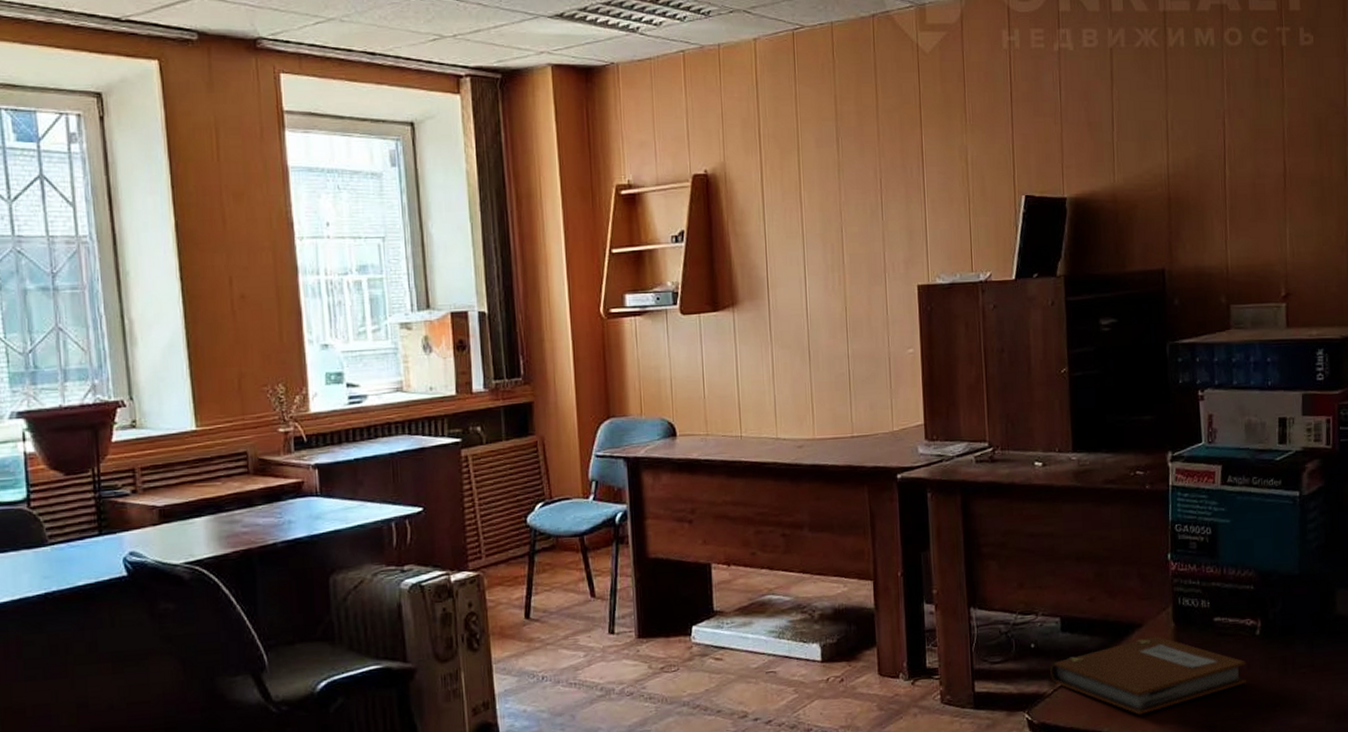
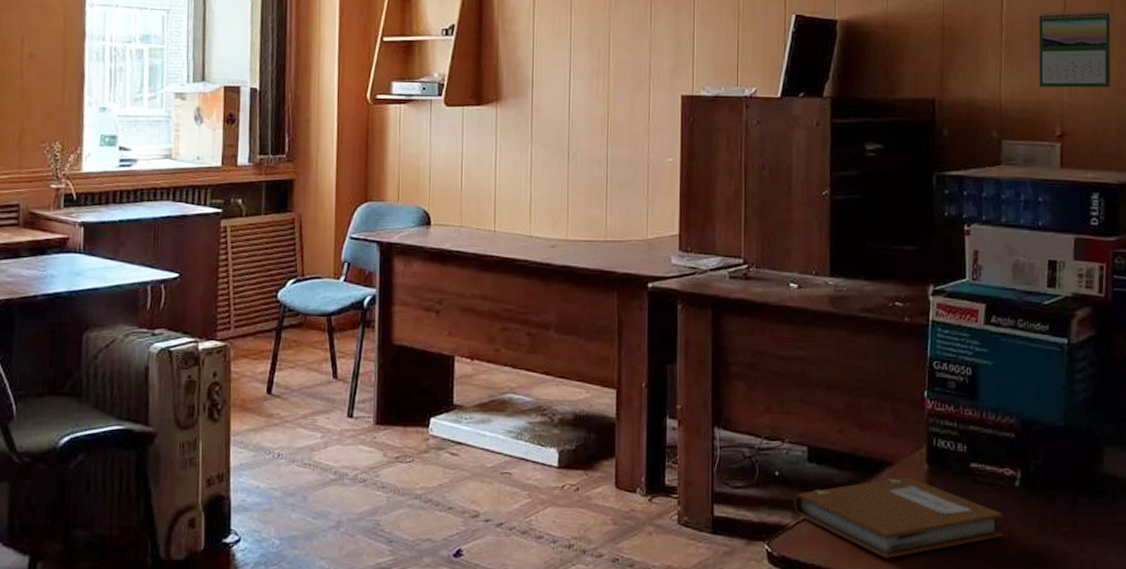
calendar: none [1260,169,1331,251] -> present [1039,10,1111,88]

